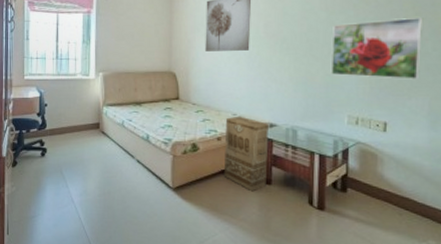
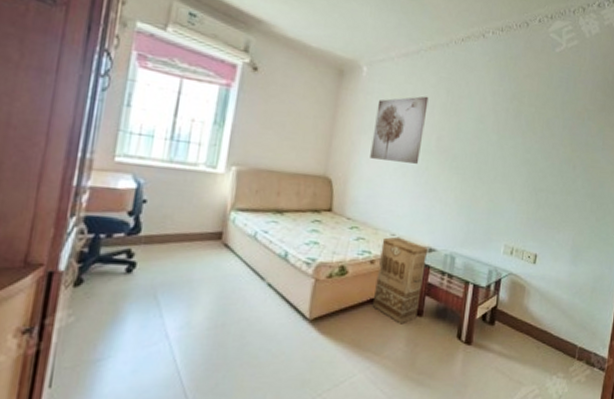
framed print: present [330,16,422,79] -> none [494,149,576,214]

